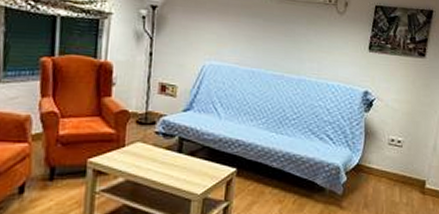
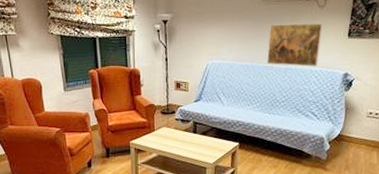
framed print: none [277,26,342,80] -> present [267,23,323,67]

